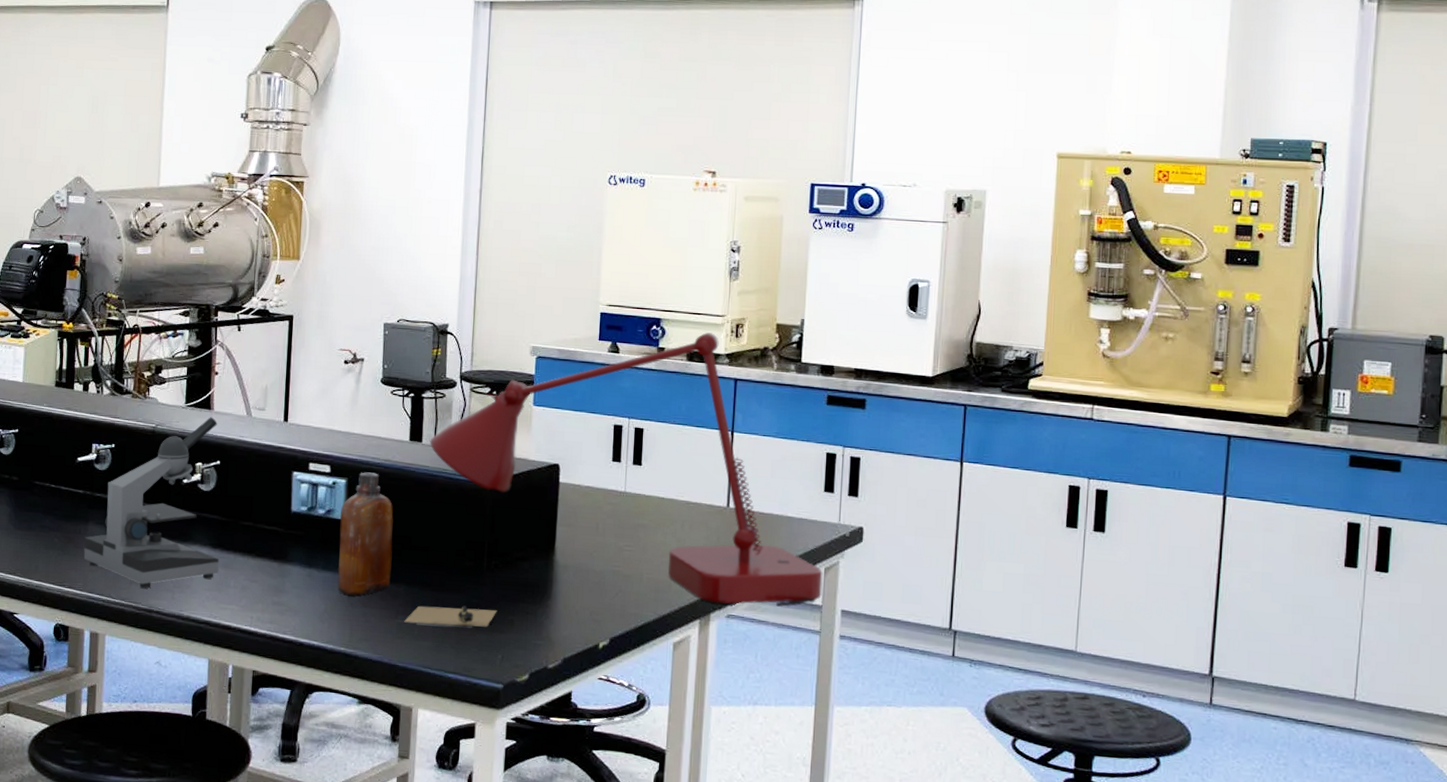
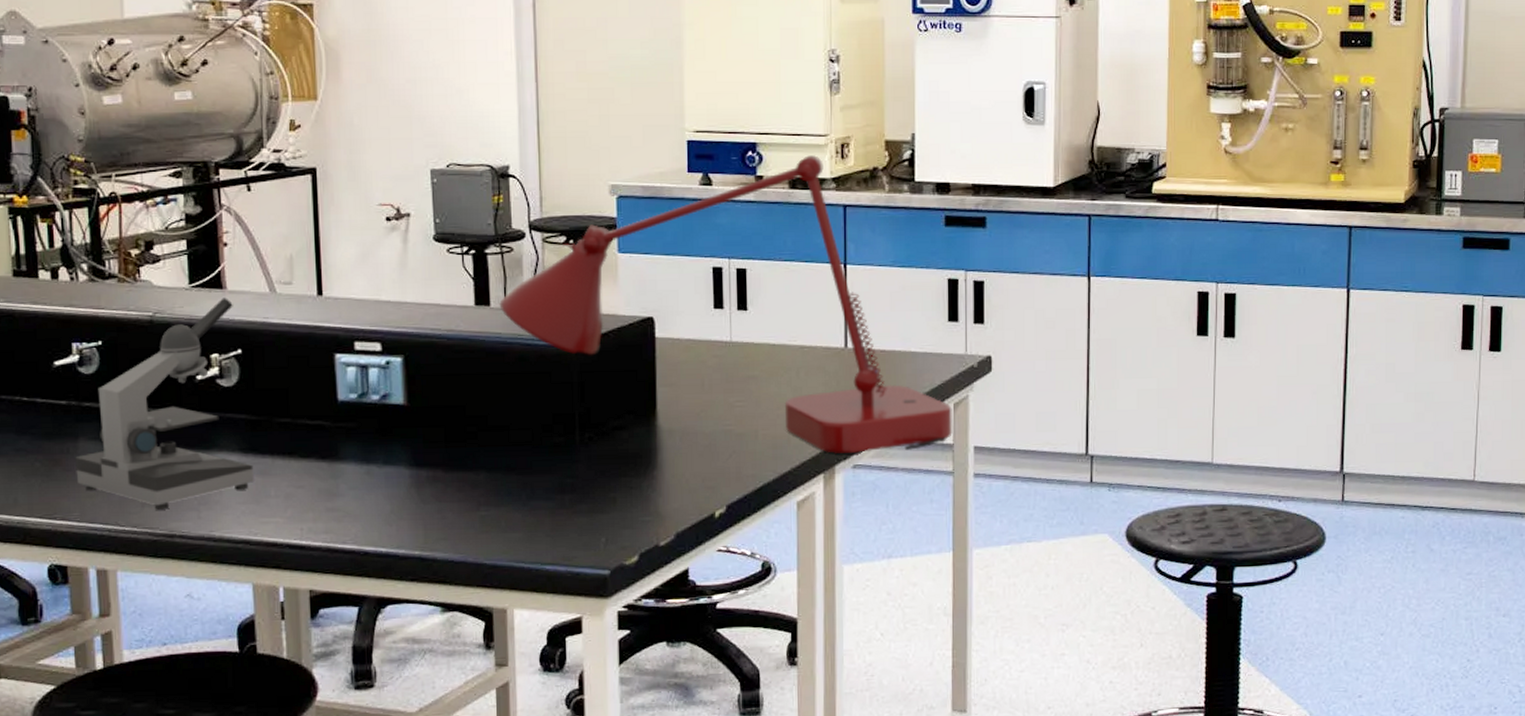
flask: present [337,472,394,596] -> none [399,346,467,490]
clipboard: present [404,605,497,628] -> none [488,487,596,515]

